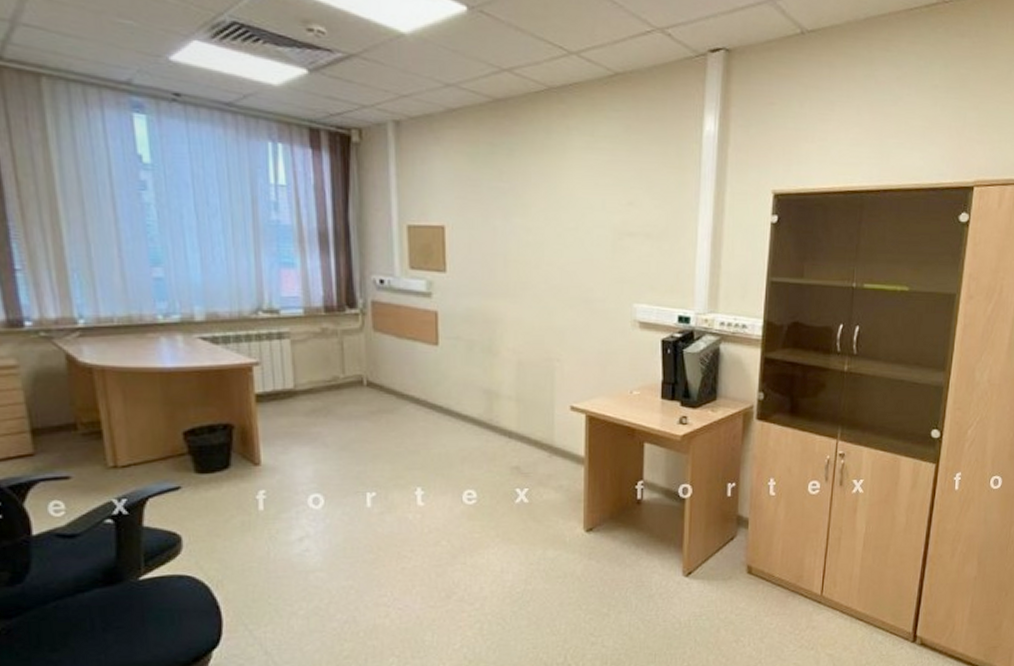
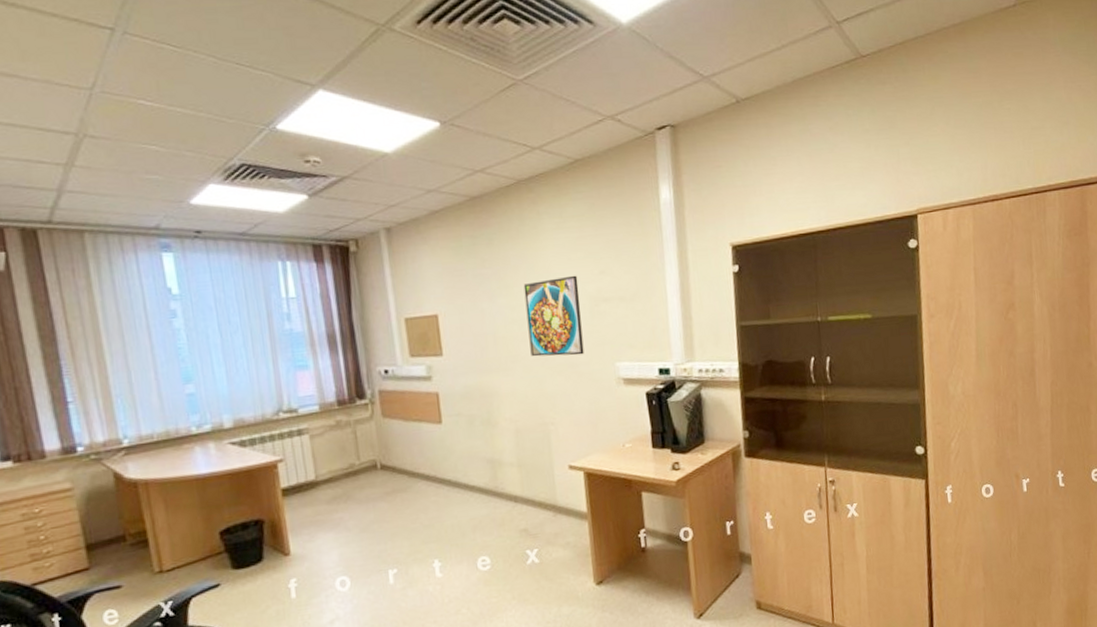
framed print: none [543,202,603,291] -> present [523,275,585,357]

